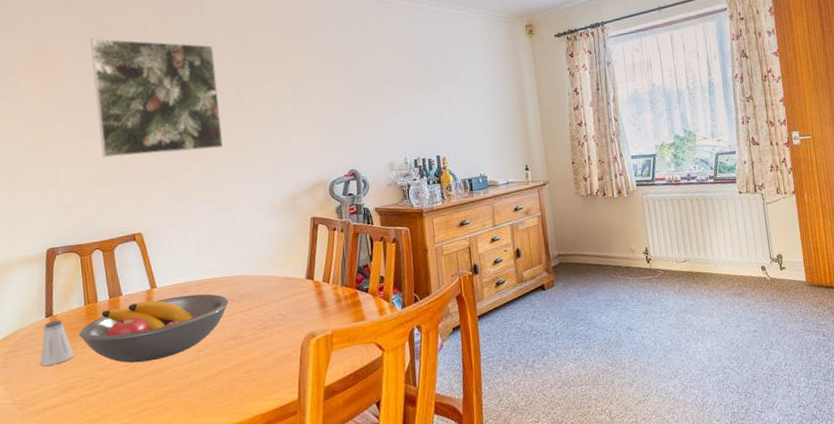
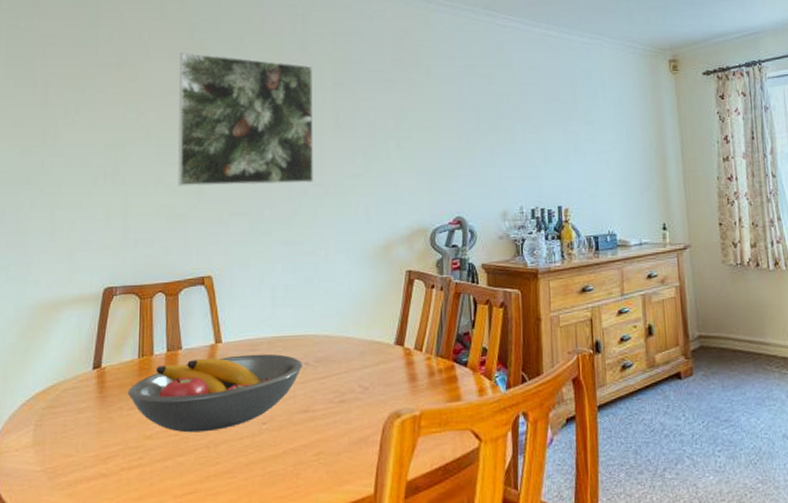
saltshaker: present [40,319,74,366] -> none [79,373,119,428]

